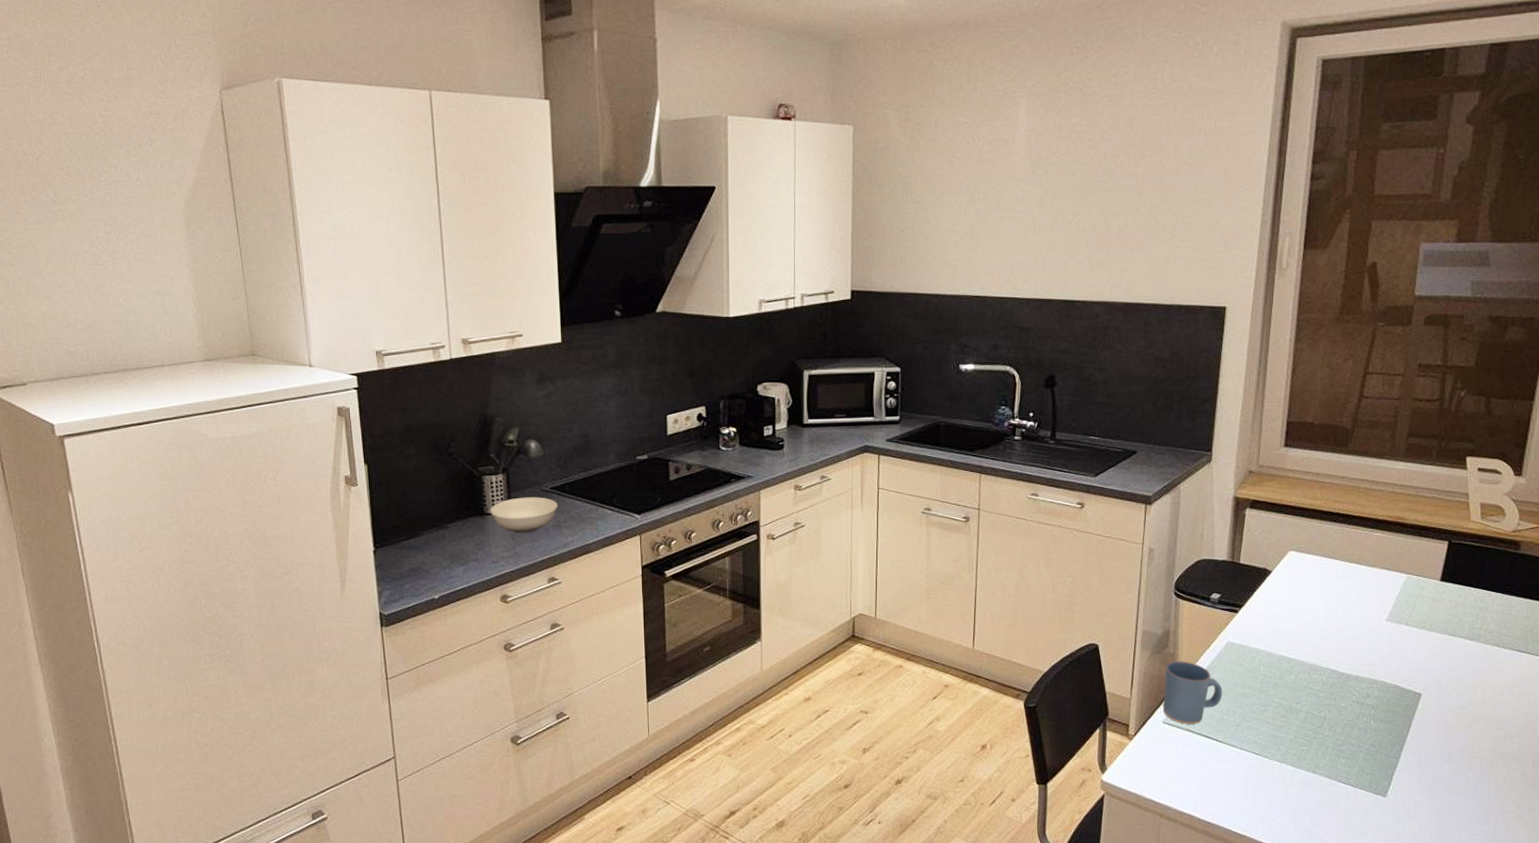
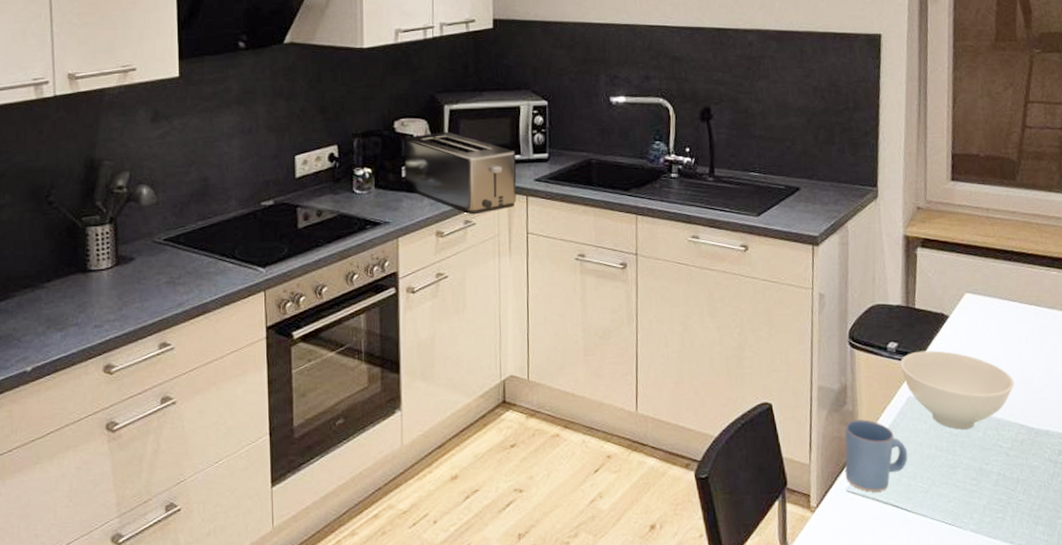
bowl: present [490,497,558,534] -> none [94,250,172,293]
toaster: none [766,395,870,471] -> present [404,132,517,215]
bowl: none [1221,602,1330,672] -> present [900,350,1015,430]

